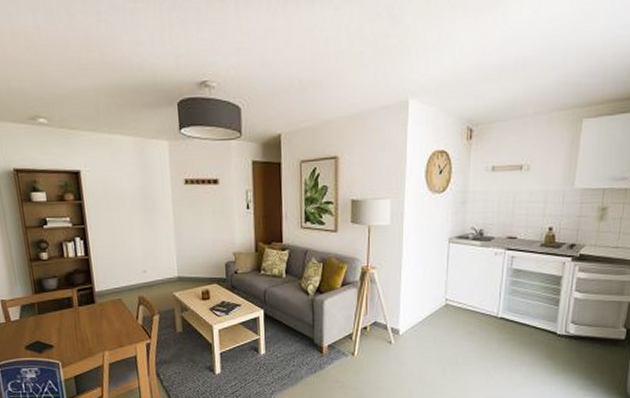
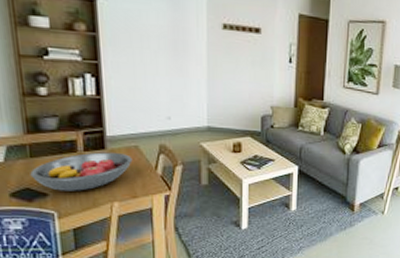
fruit bowl: none [39,306,118,343] -> present [30,152,133,191]

